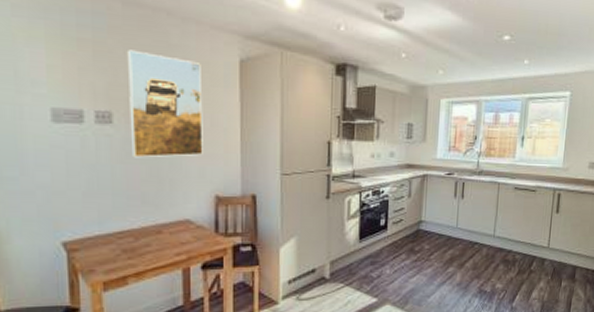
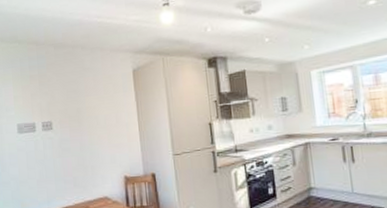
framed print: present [126,49,203,158] -> none [58,76,113,153]

